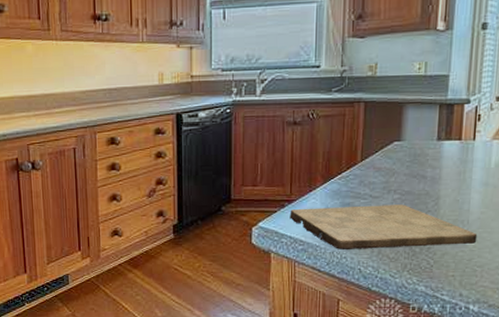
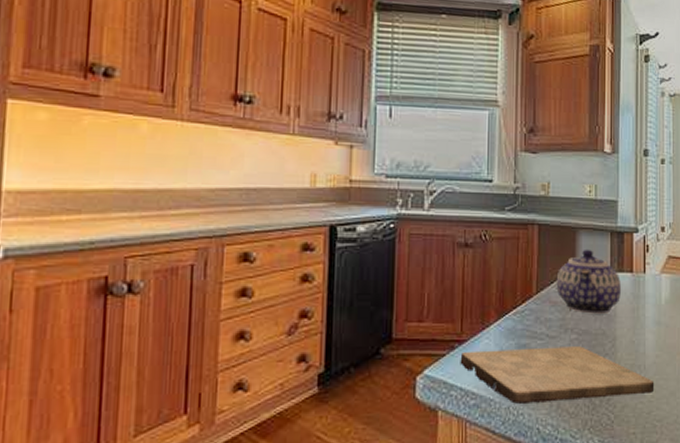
teapot: none [380,121,448,177] -> present [556,249,621,314]

